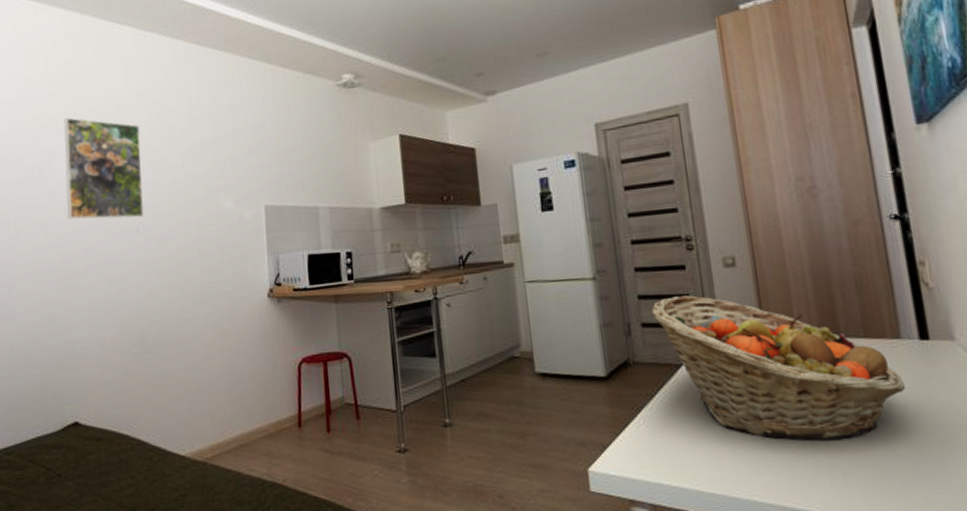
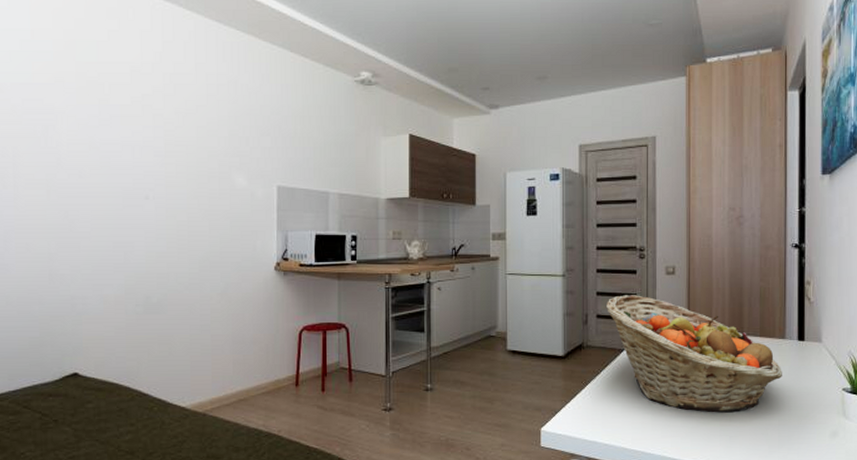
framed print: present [63,117,145,220] -> none [71,78,156,185]

